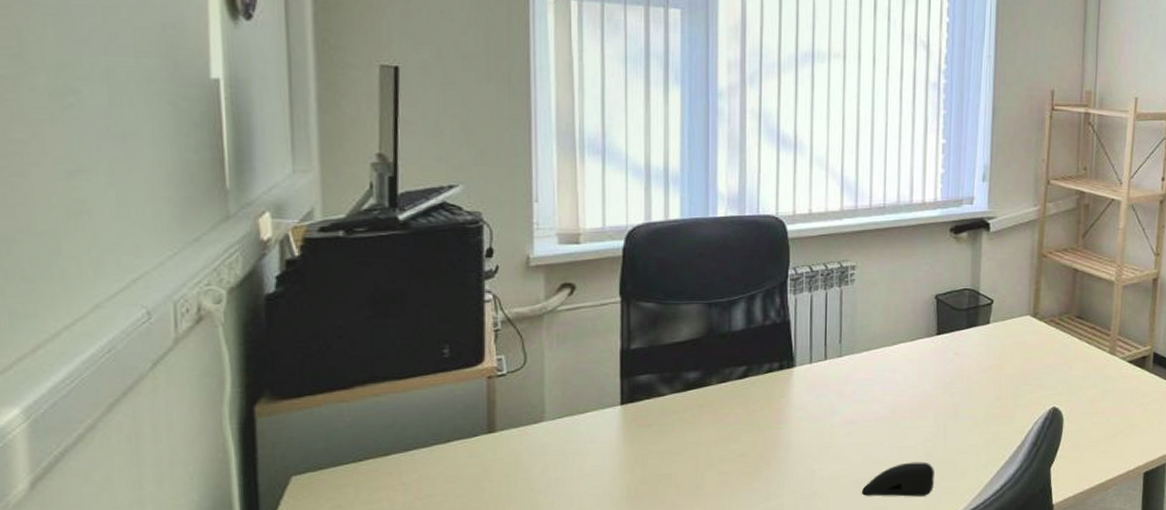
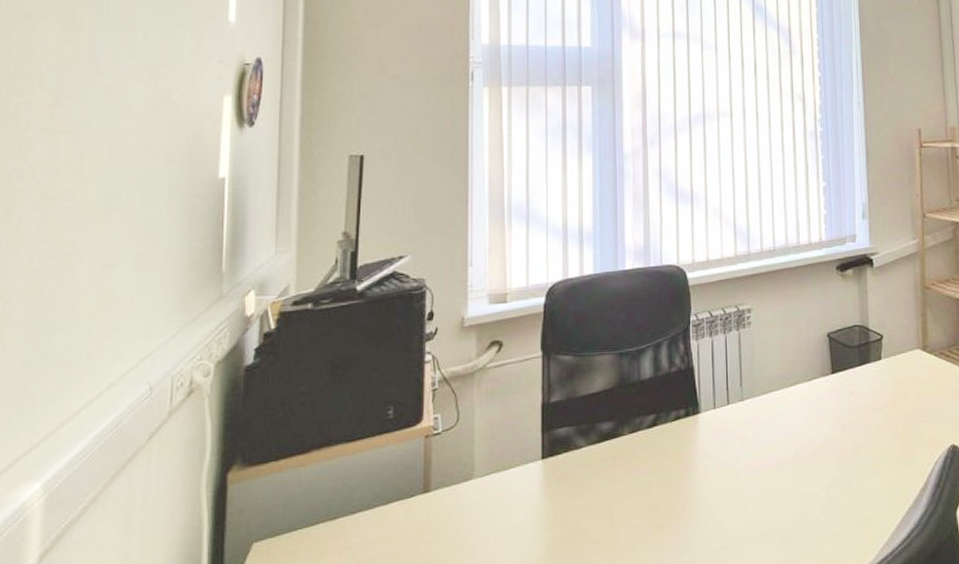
computer mouse: present [861,462,934,497] -> none [769,509,841,548]

